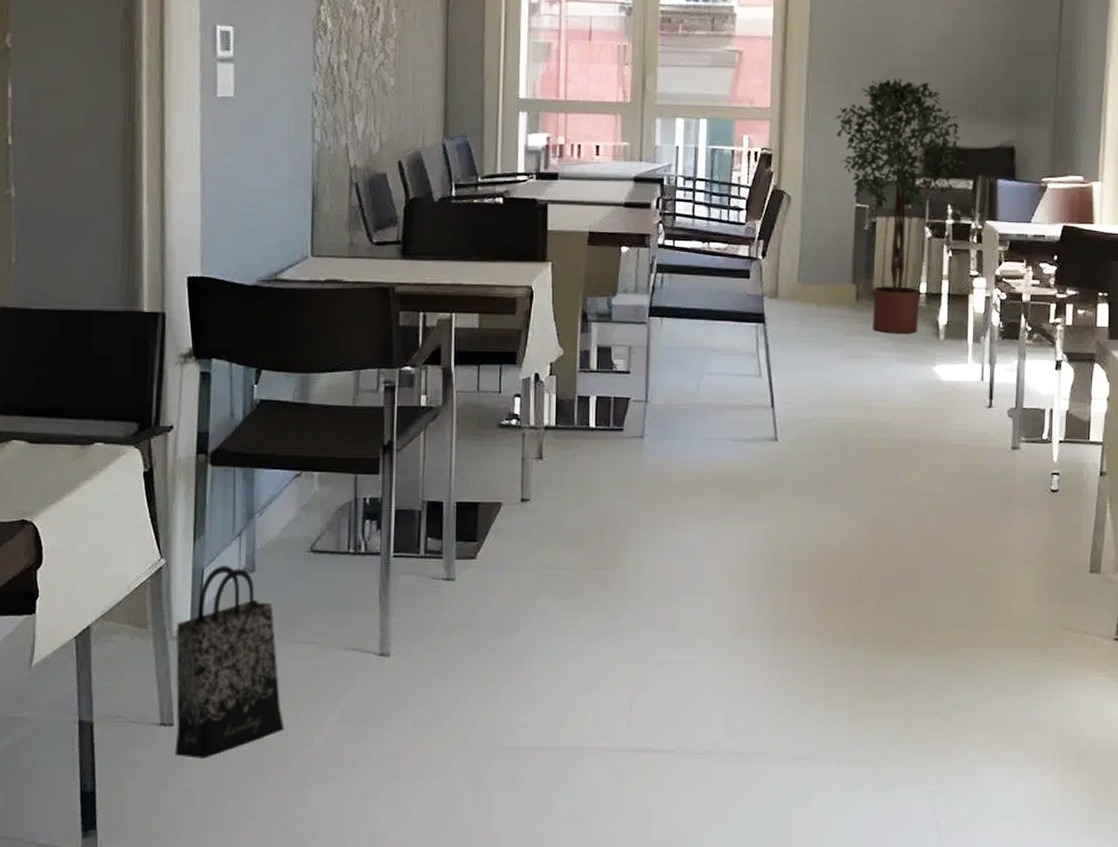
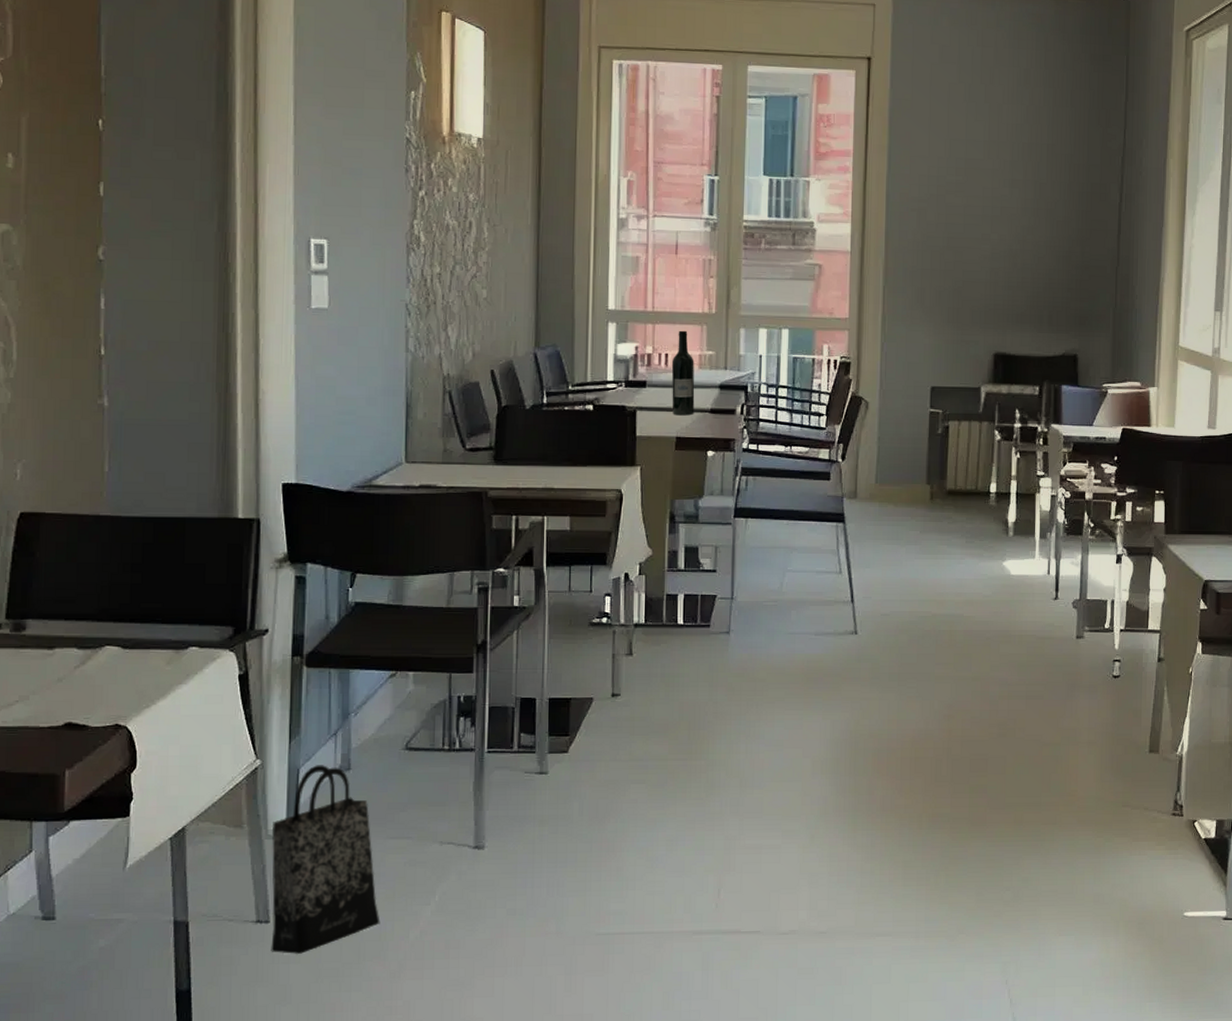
wine bottle: none [584,120,609,210] -> present [671,330,695,416]
potted tree: present [833,78,965,334] -> none [908,290,1032,531]

